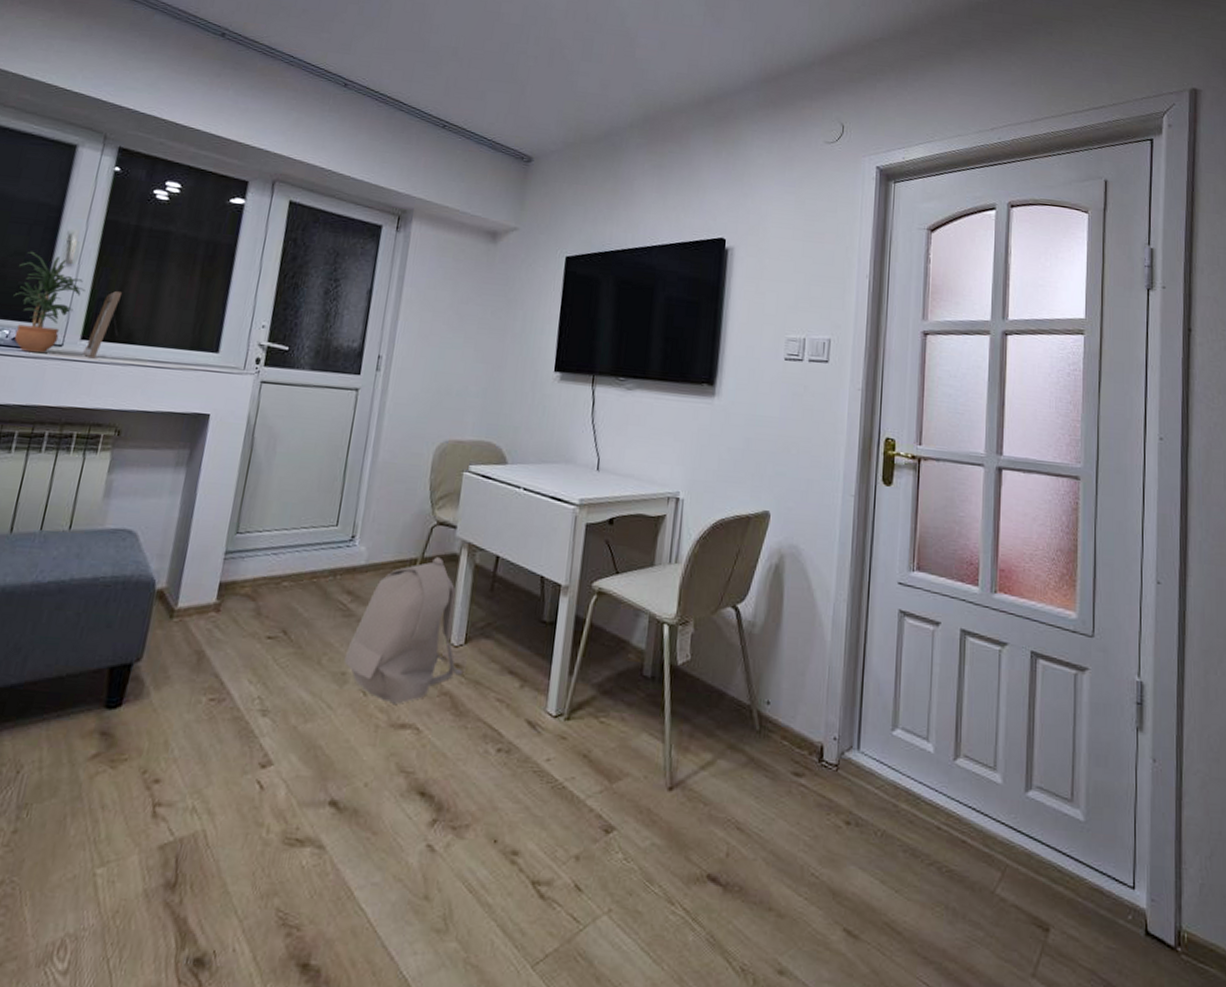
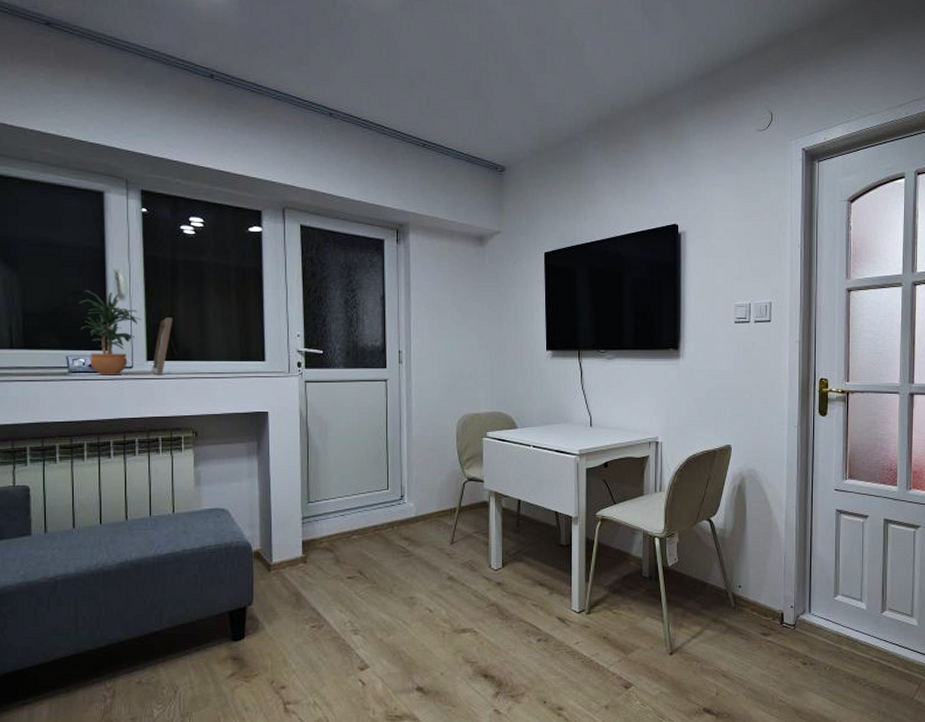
backpack: present [343,557,464,704] -> none [410,505,504,616]

